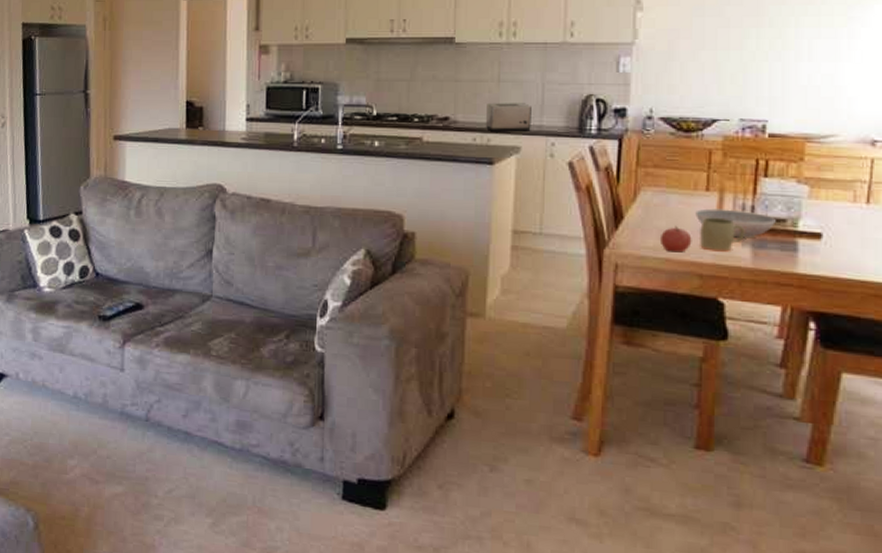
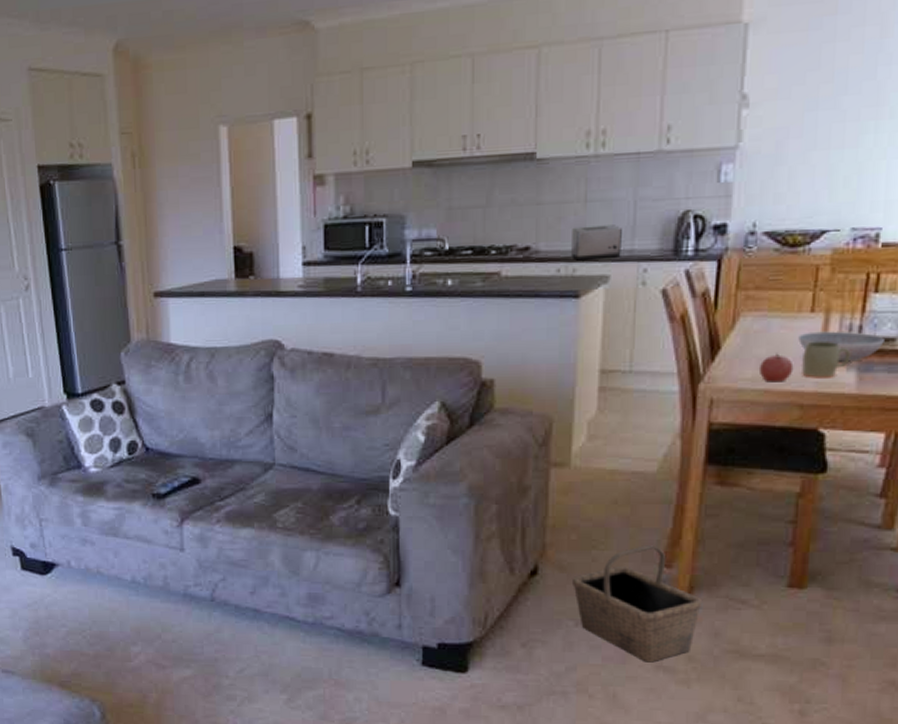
basket: none [486,397,613,514] -> present [571,545,703,663]

